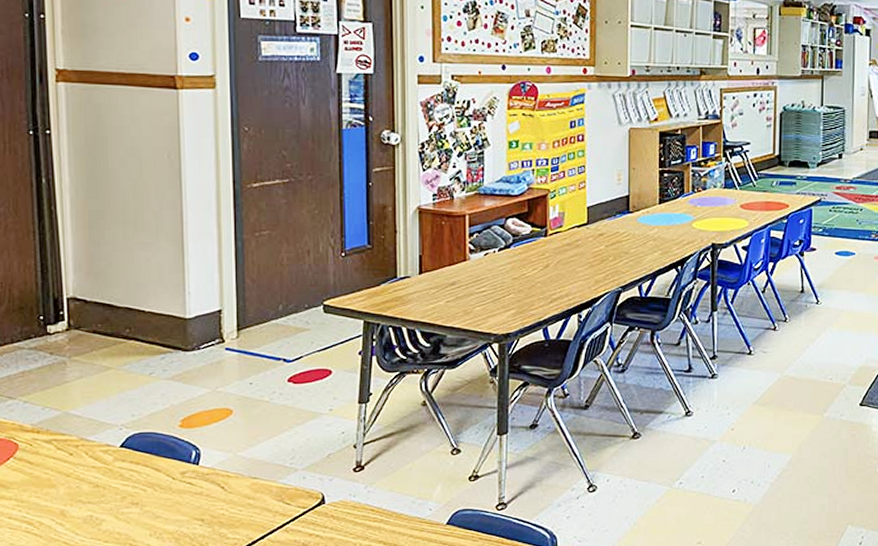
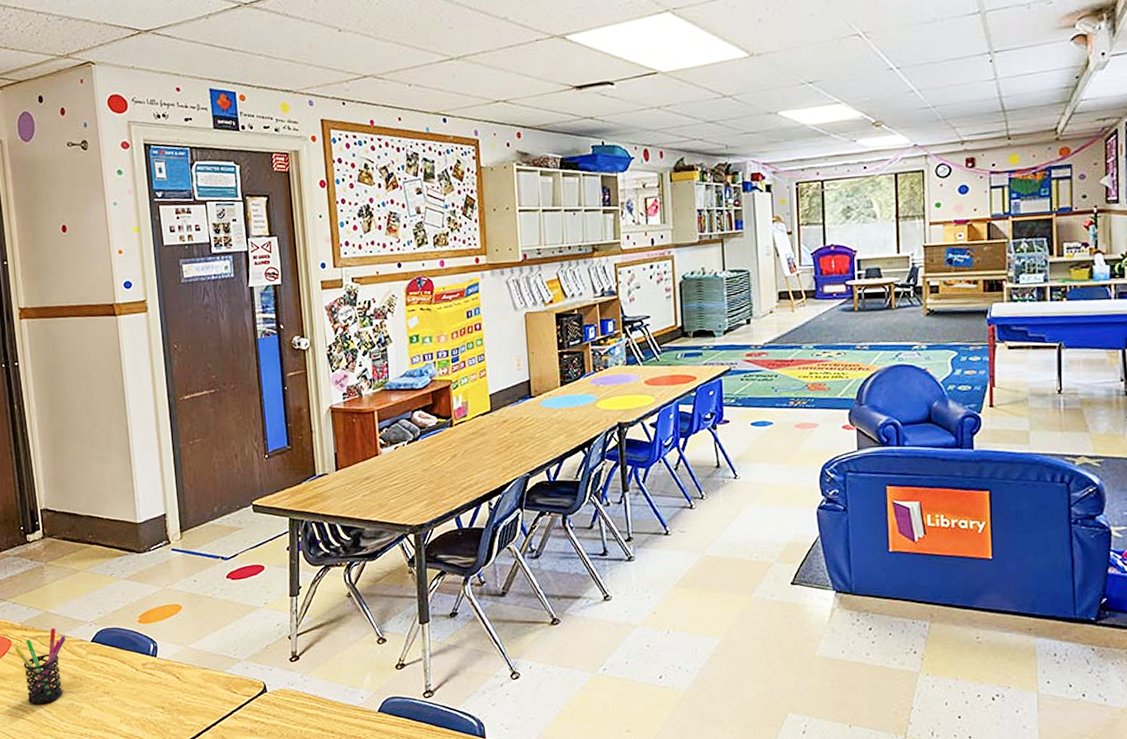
pen holder: none [22,430,88,517] -> present [14,628,66,705]

